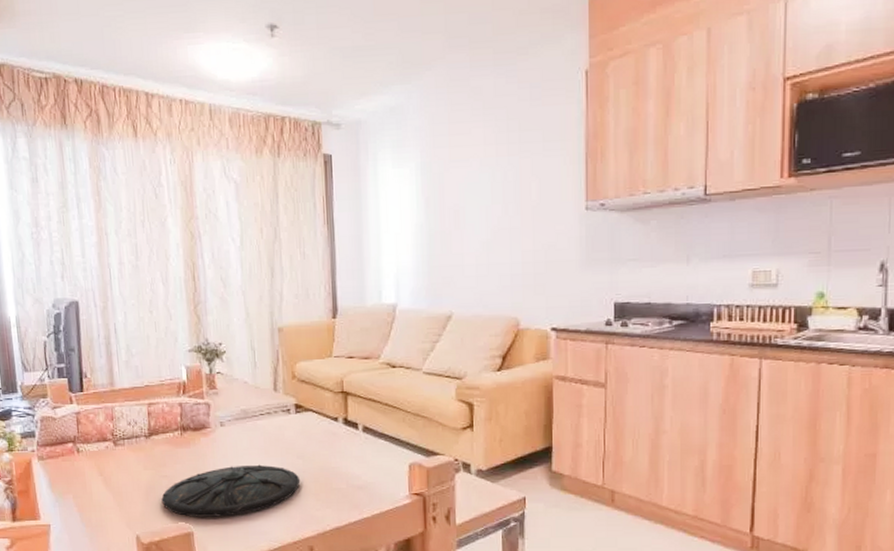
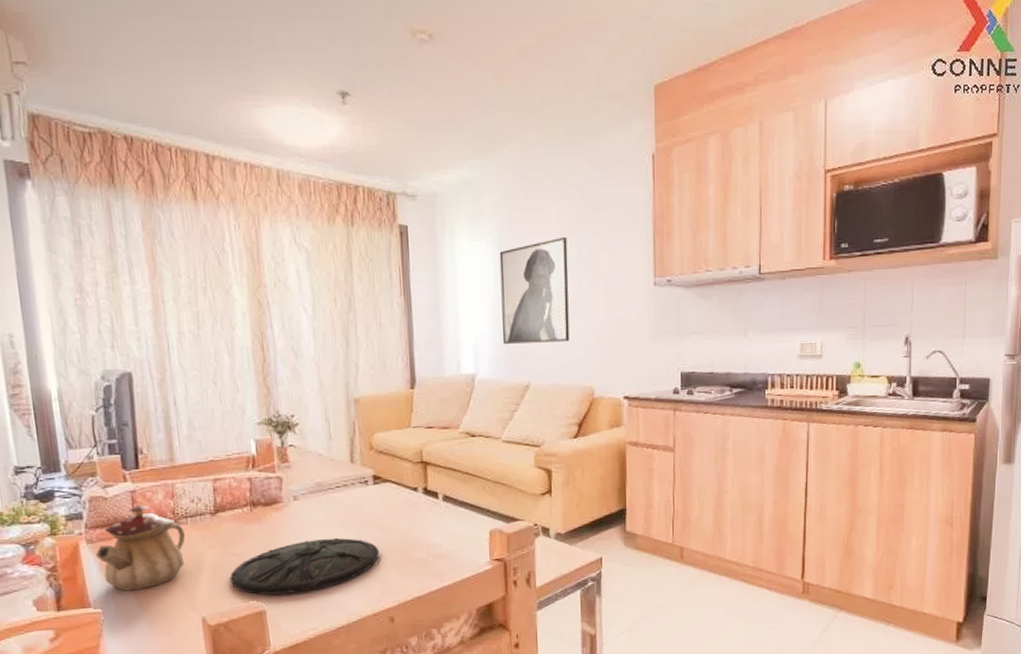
teapot: none [45,425,122,506] -> present [95,504,185,591]
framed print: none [422,161,494,273] -> present [499,236,570,344]

